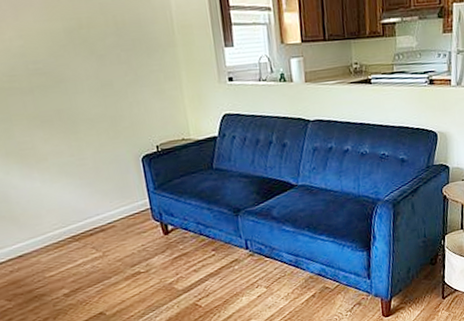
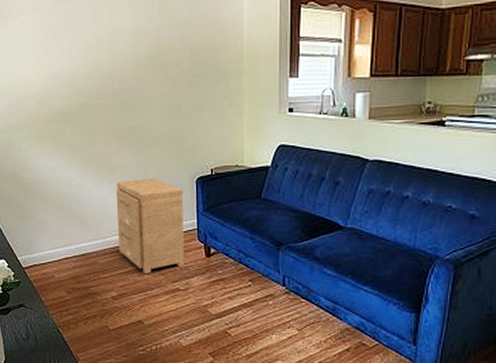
side table: none [49,162,142,264] -> present [116,178,184,274]

